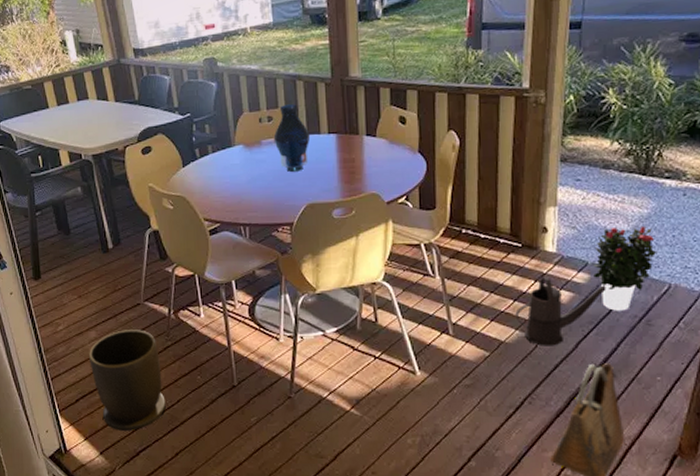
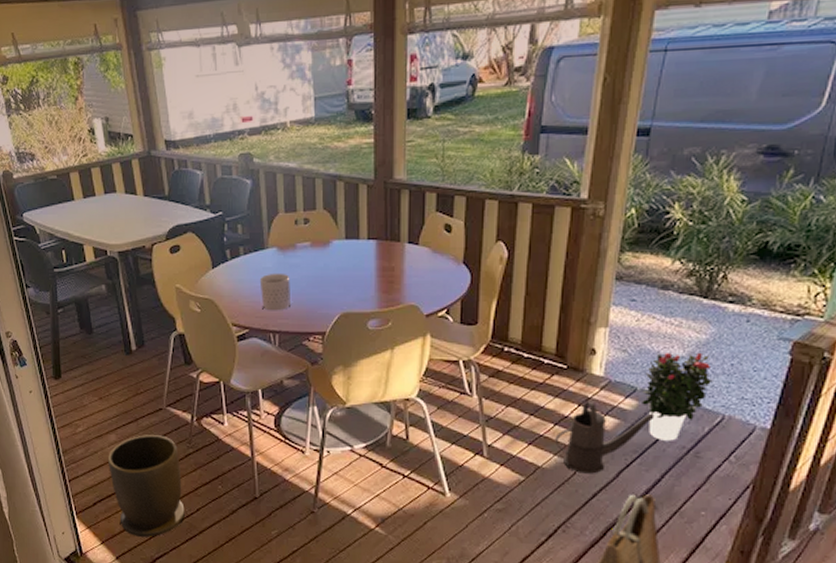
mug: none [228,168,260,205] -> present [259,273,292,311]
vase: present [273,104,311,172] -> none [309,206,349,278]

